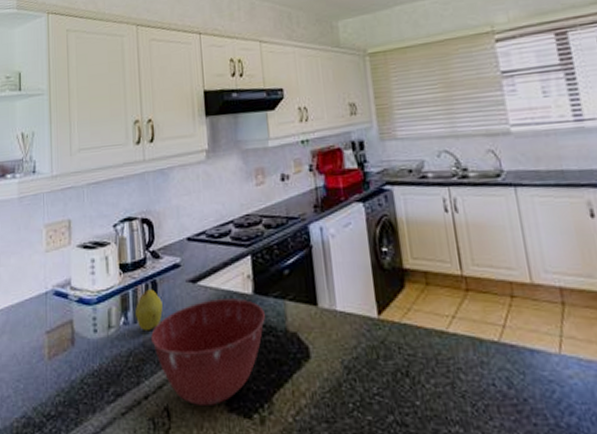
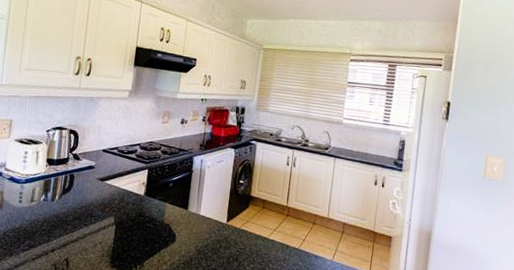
fruit: present [135,289,163,332] -> none [54,180,76,208]
mixing bowl: present [151,298,265,407] -> none [63,194,150,262]

